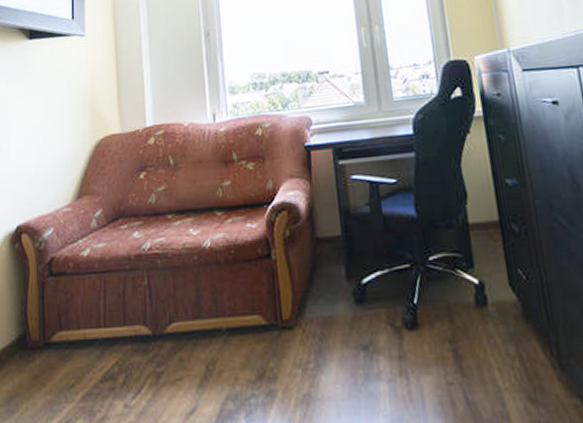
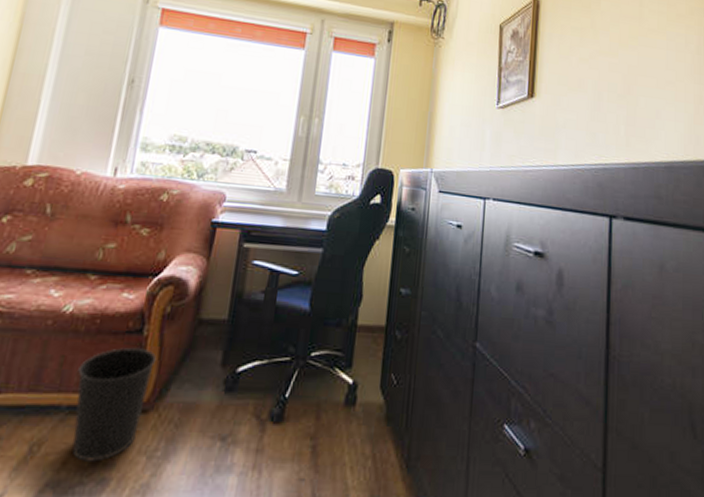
wastebasket: none [227,270,289,376] -> present [72,347,157,462]

